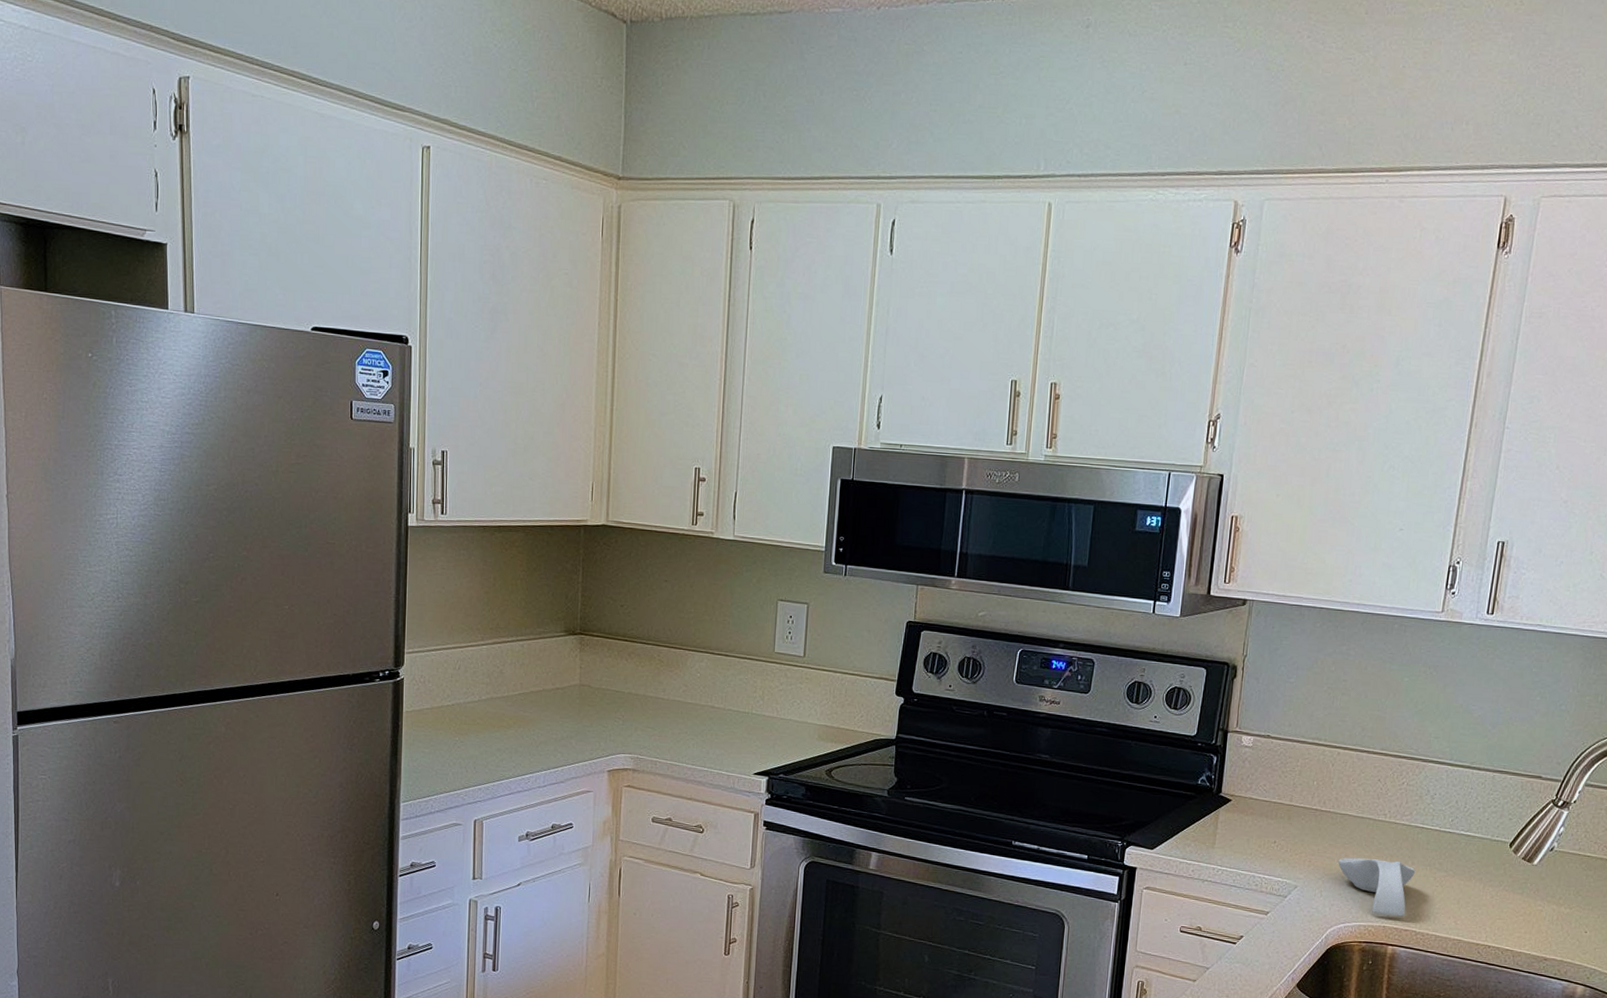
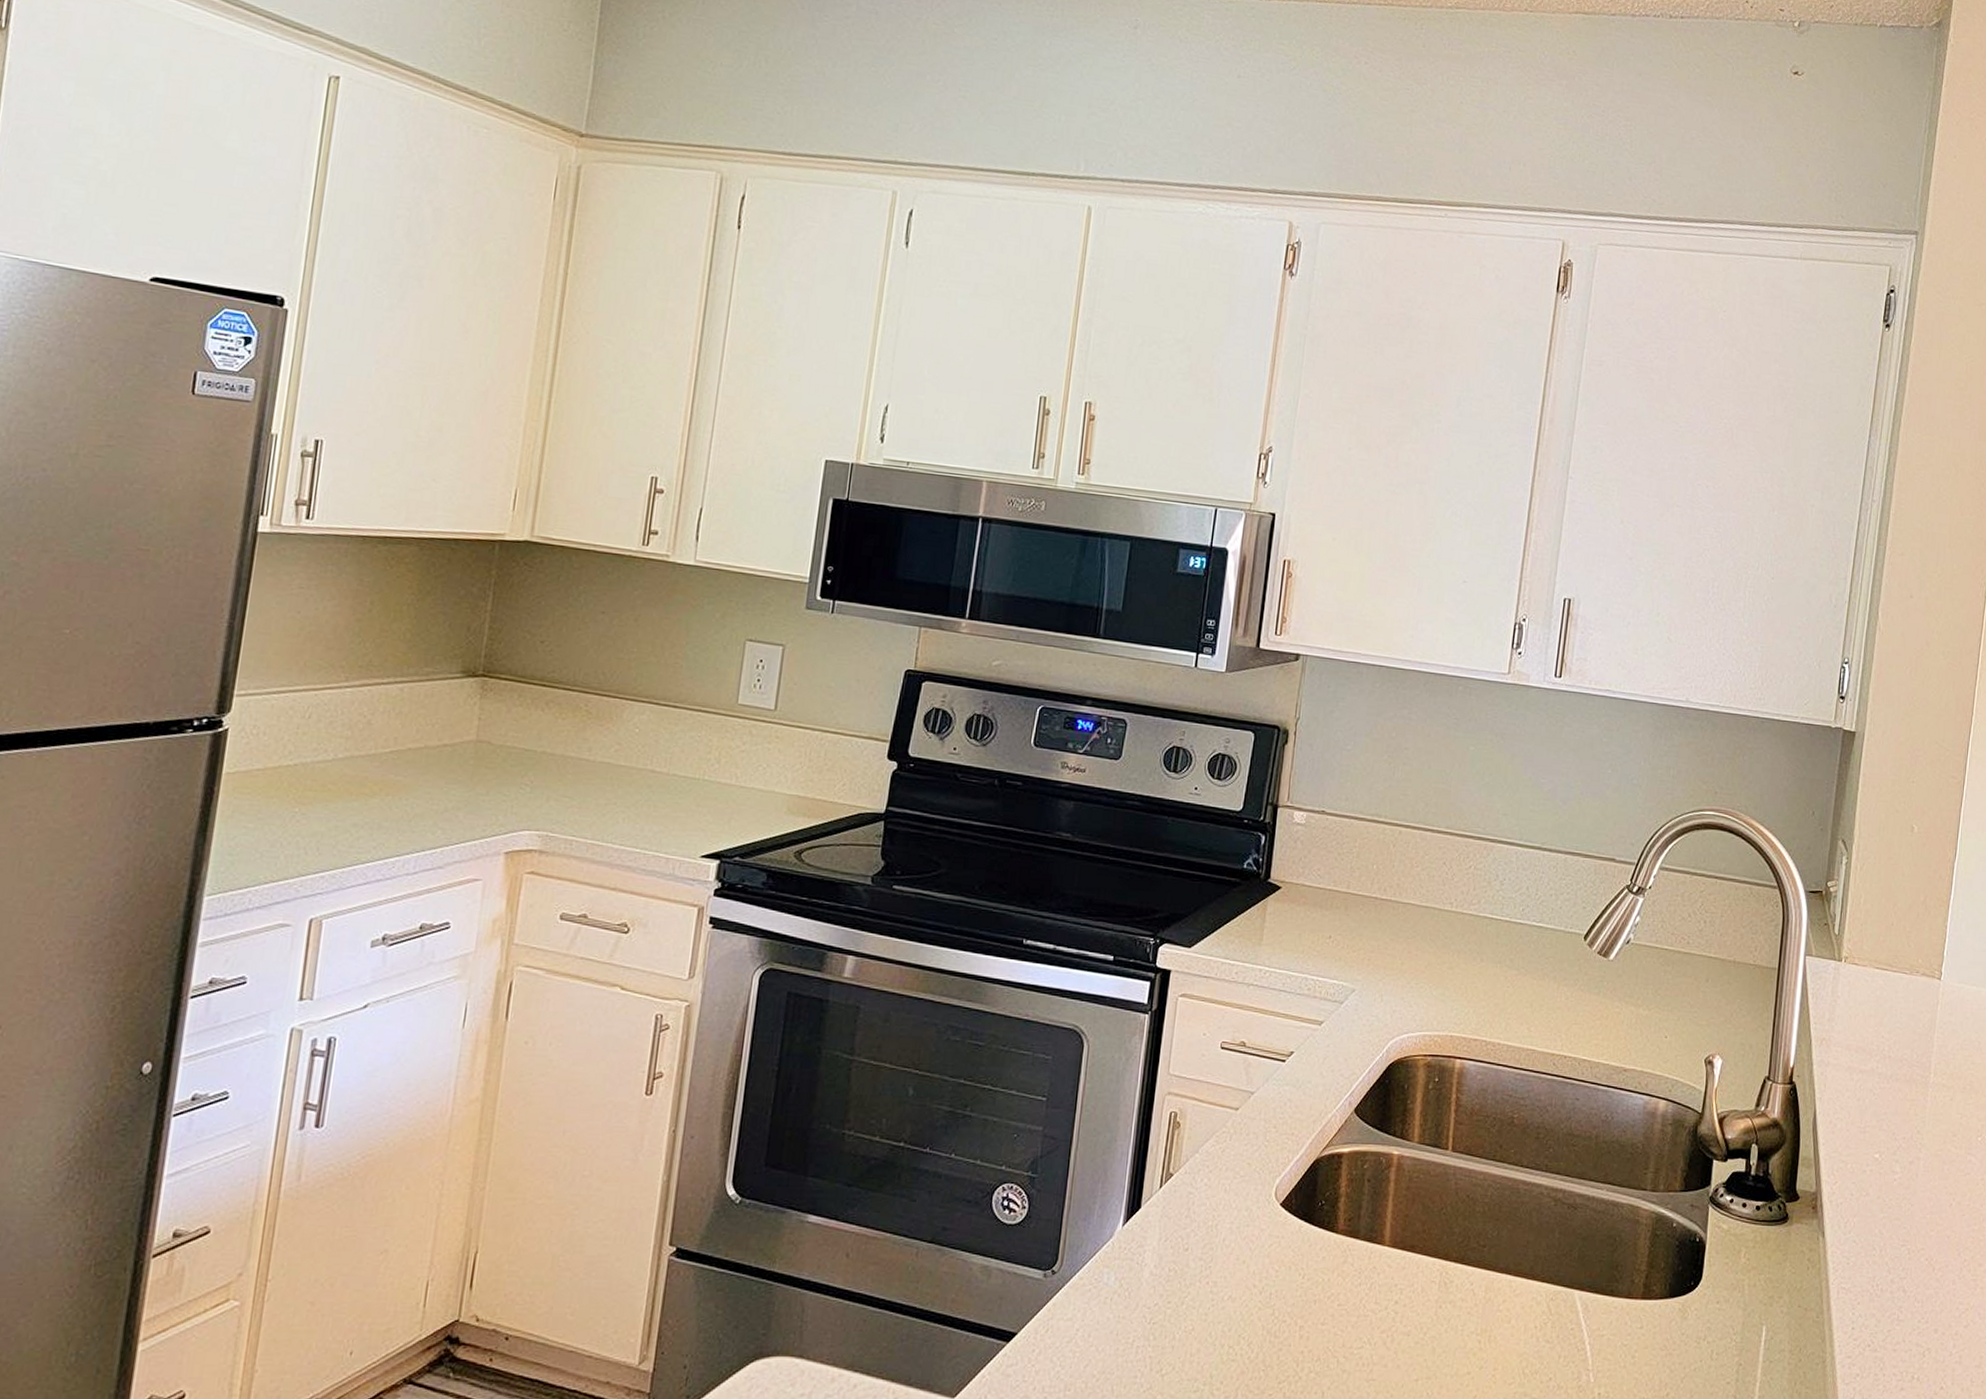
spoon rest: present [1338,857,1416,917] -> none [1400,954,1485,1024]

